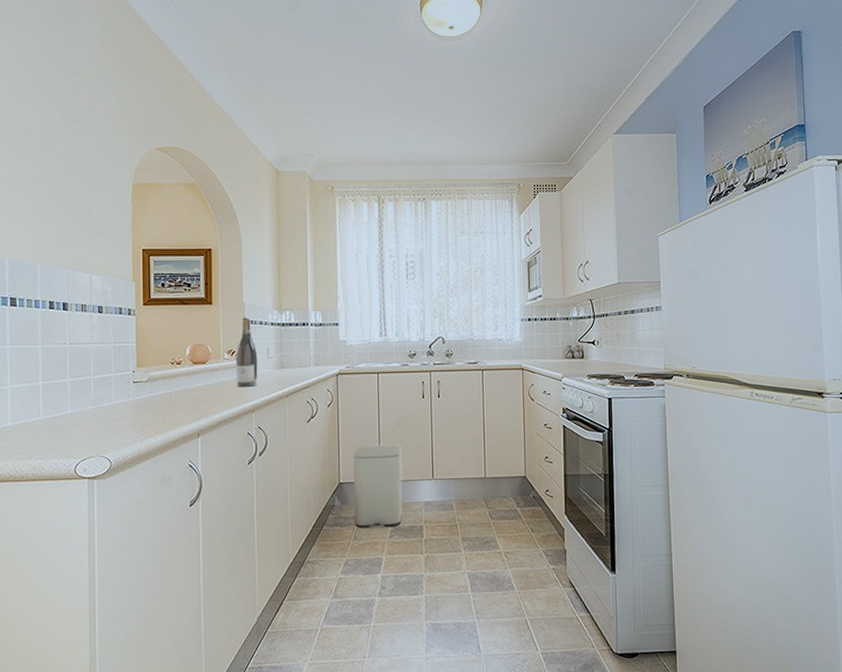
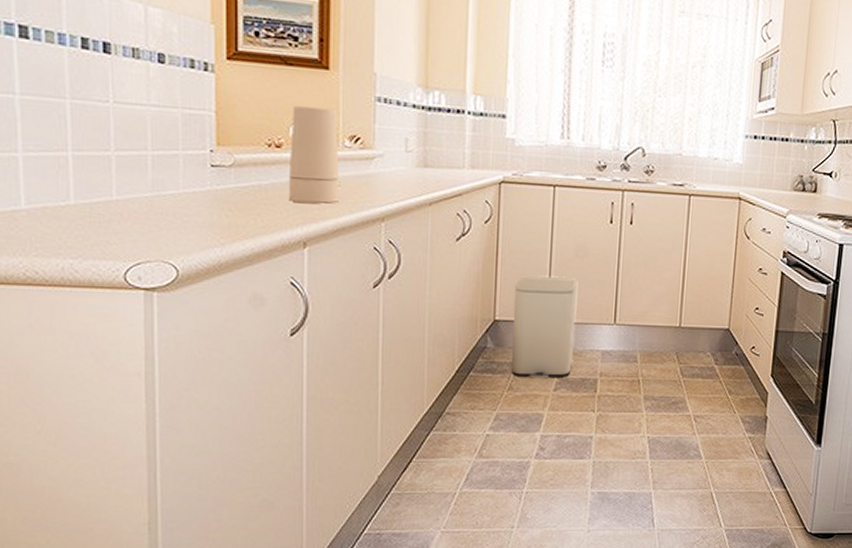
canister: none [187,332,222,403] -> present [289,106,339,204]
wine bottle: present [236,317,258,387] -> none [360,92,392,188]

